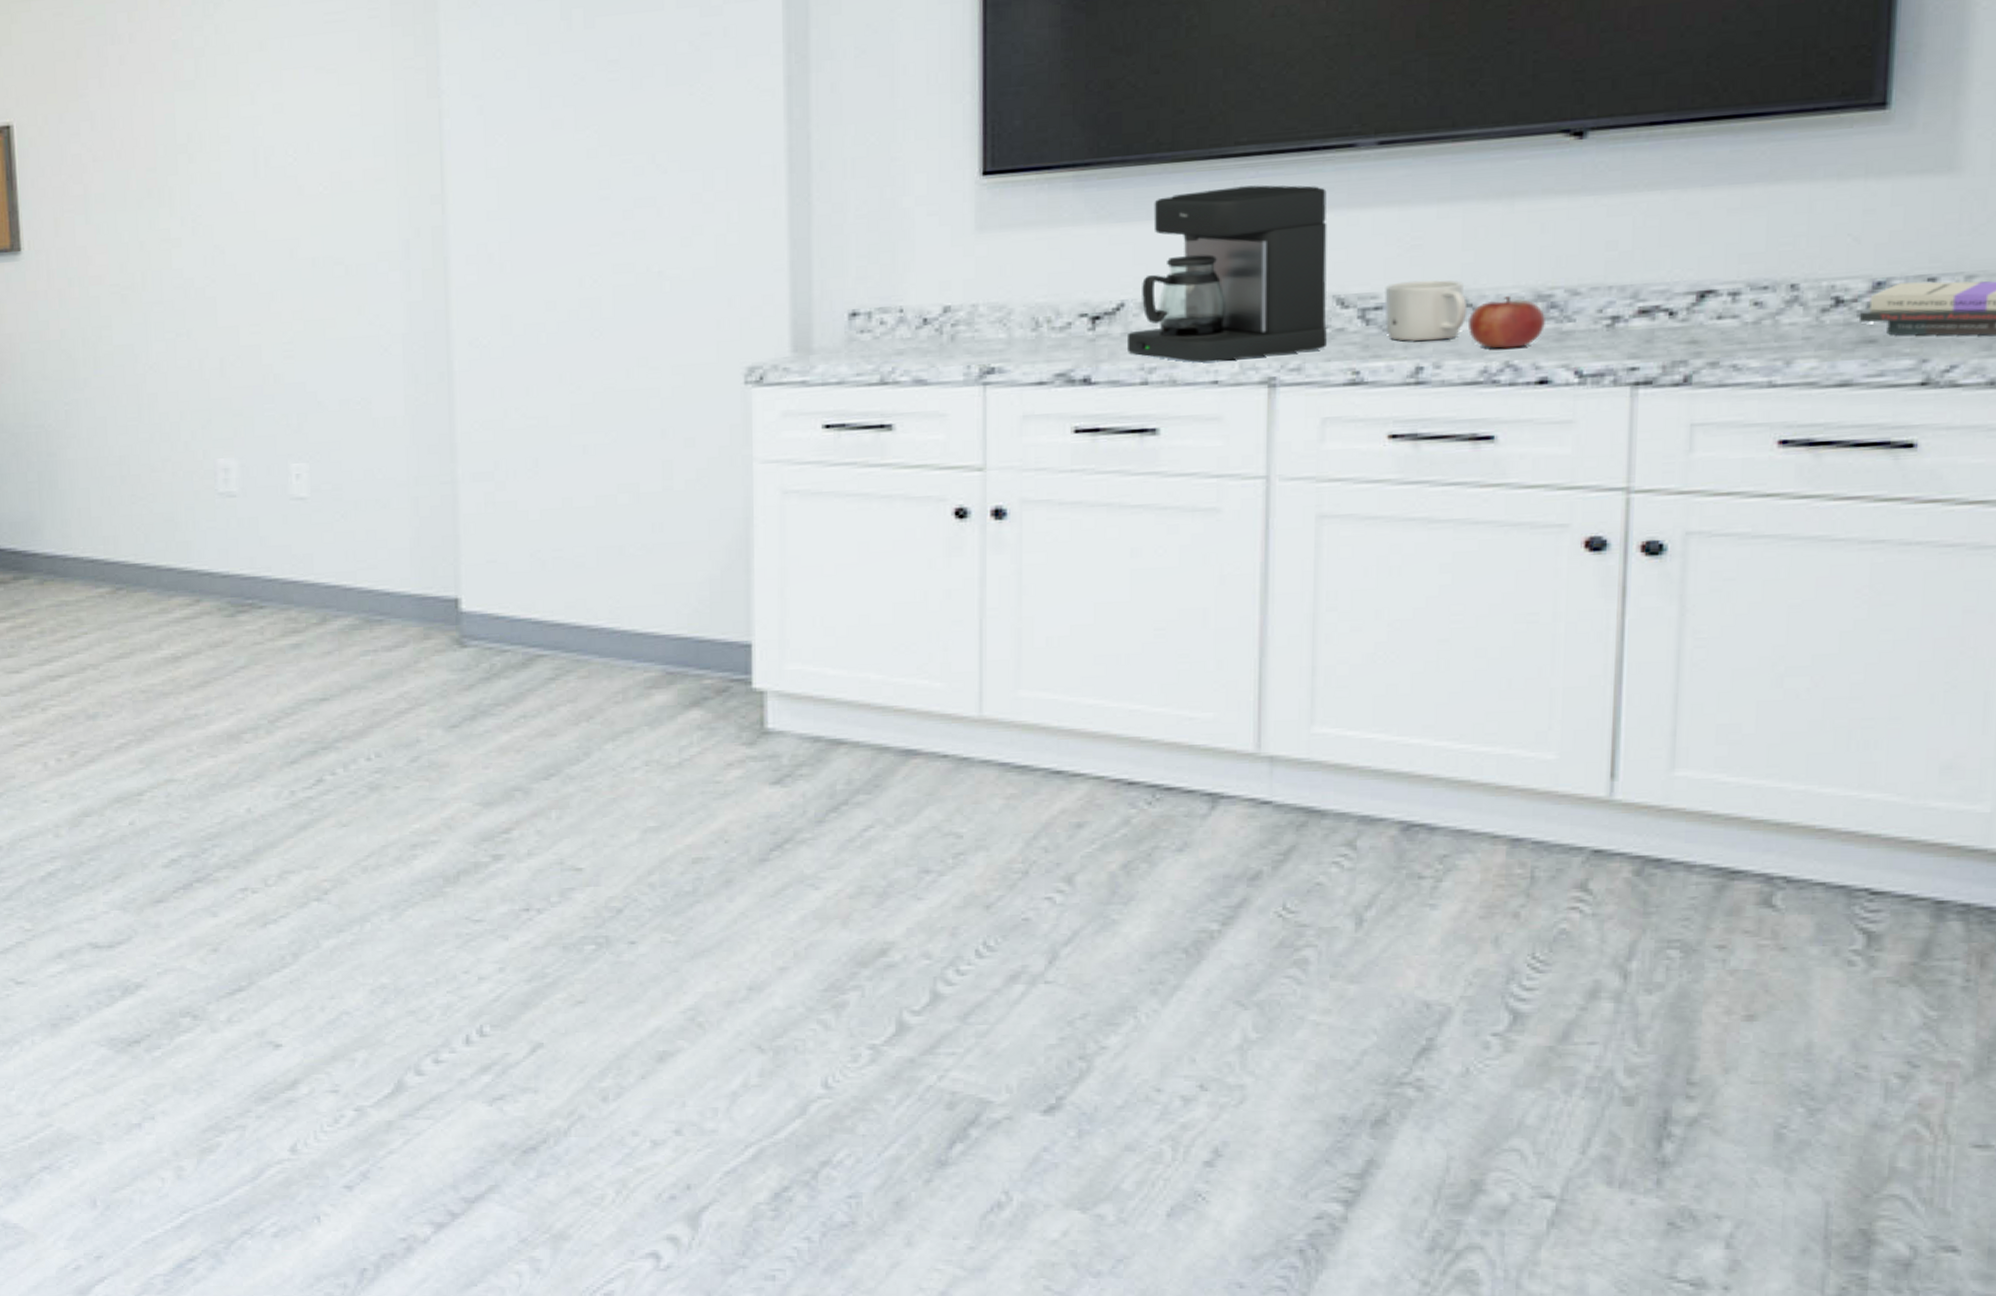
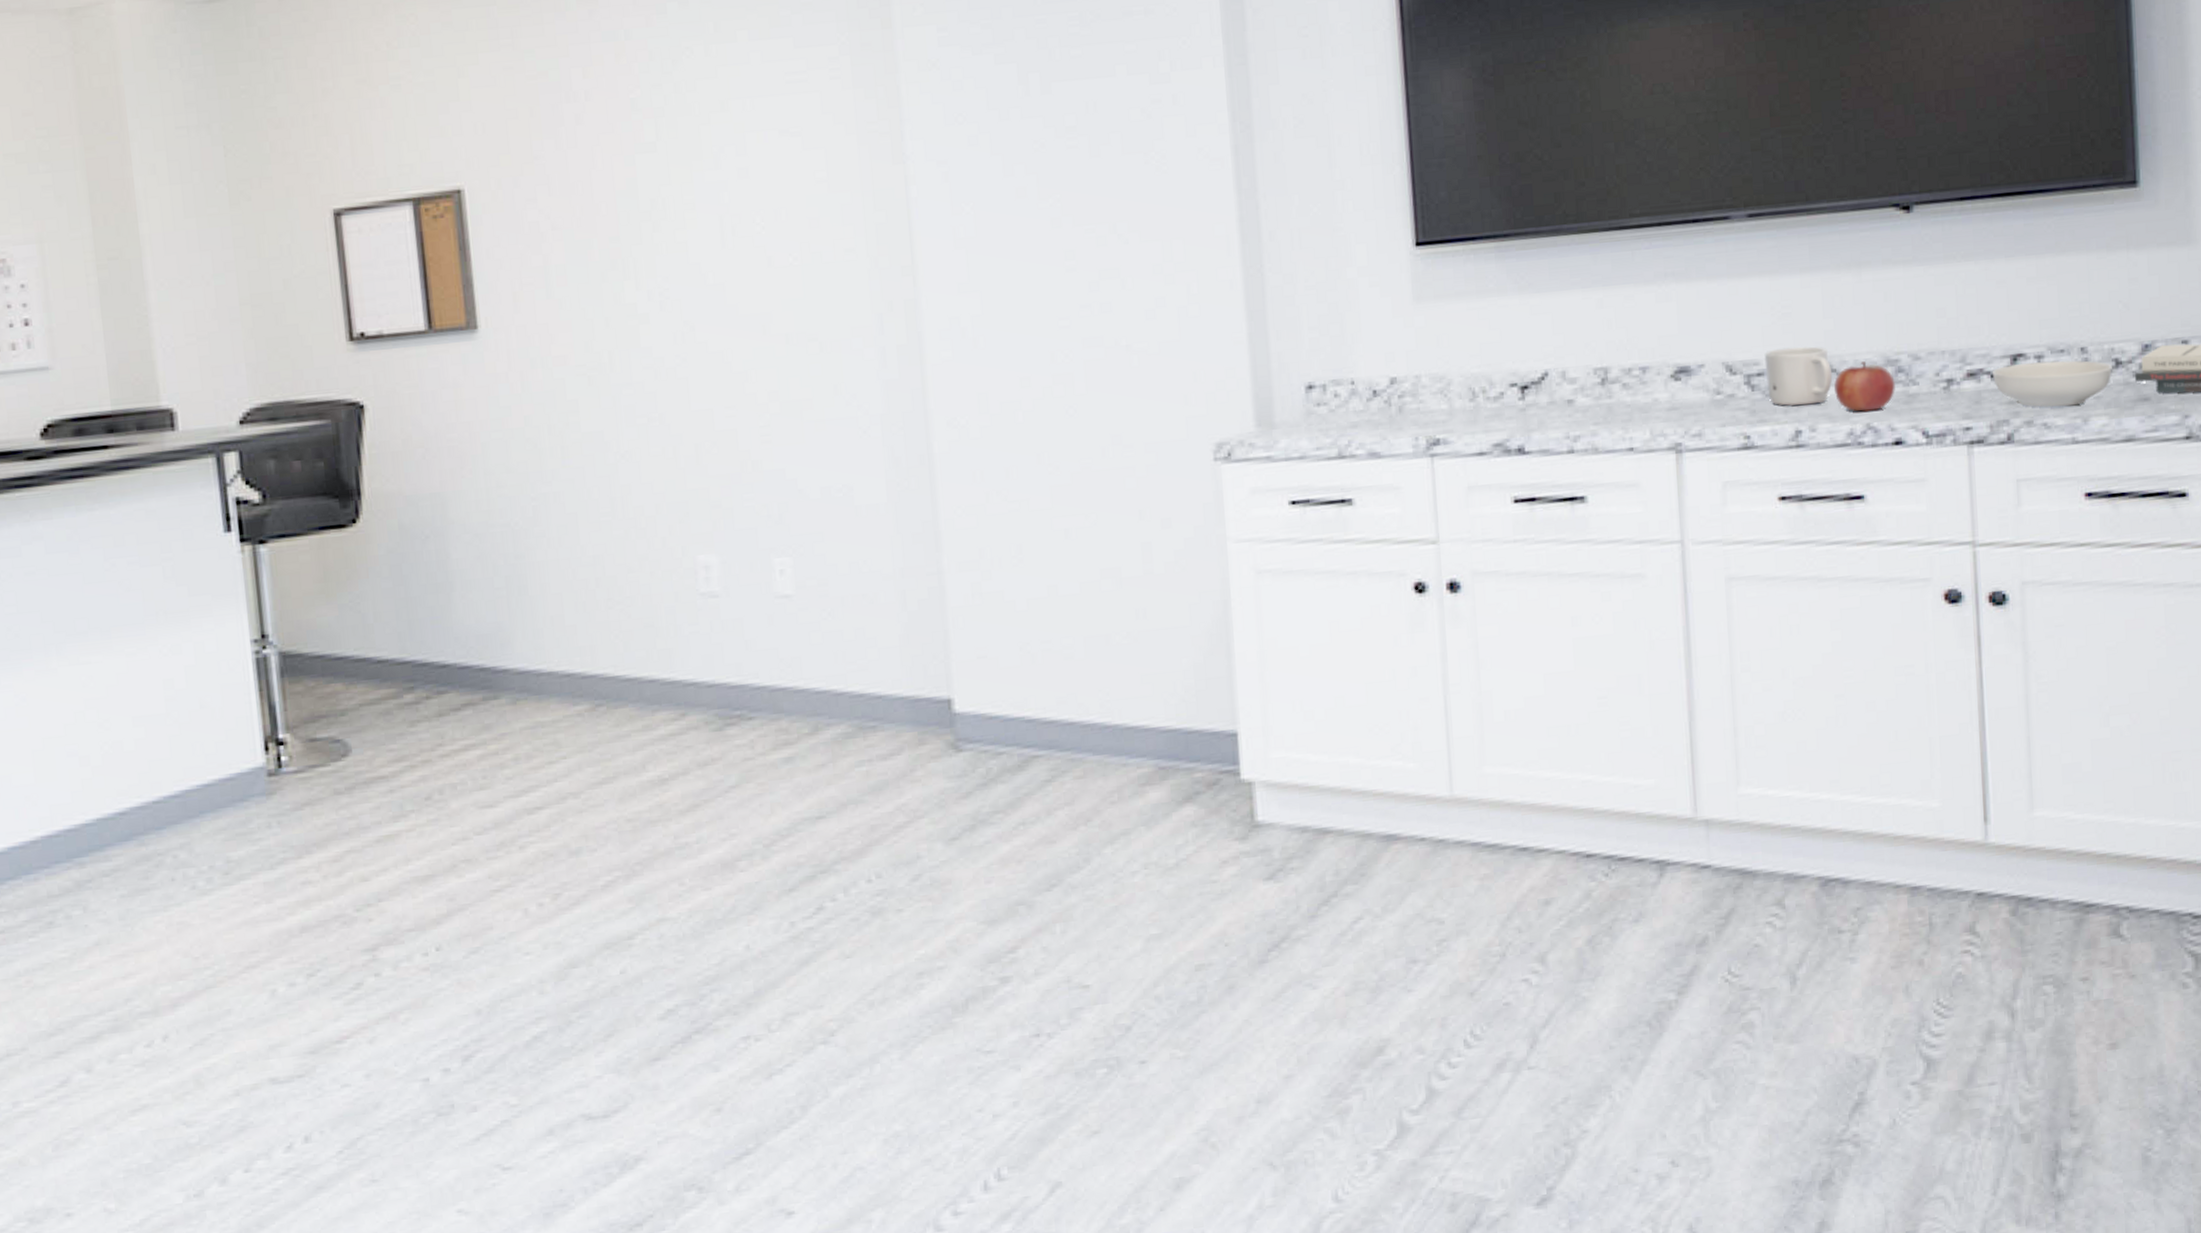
coffee maker: present [1128,185,1327,363] -> none [1553,255,1721,430]
bowl: none [1670,298,1830,348] -> present [1992,360,2112,408]

